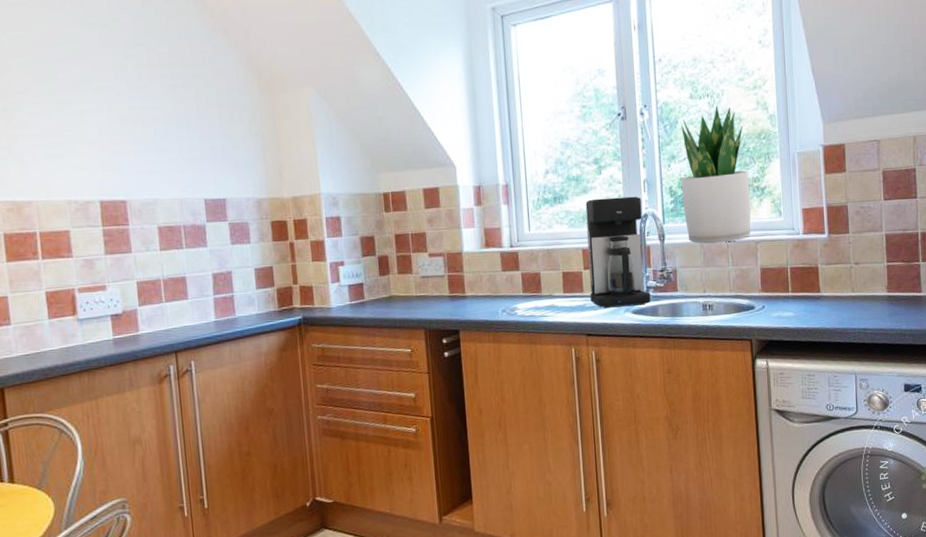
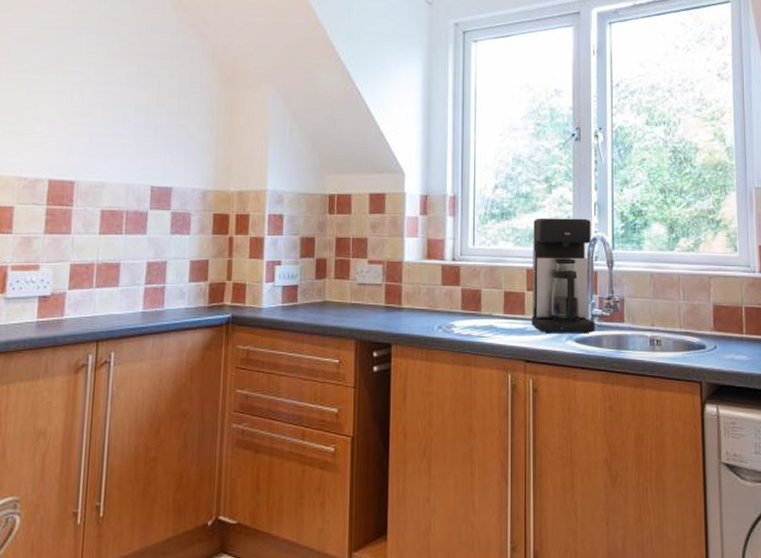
planter: present [681,107,751,244] -> none [633,135,705,275]

